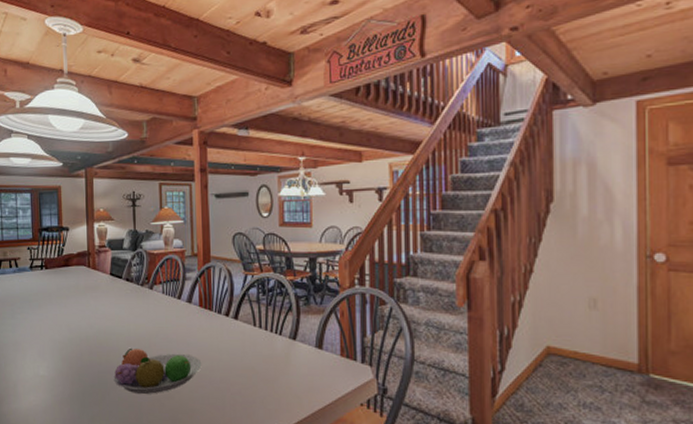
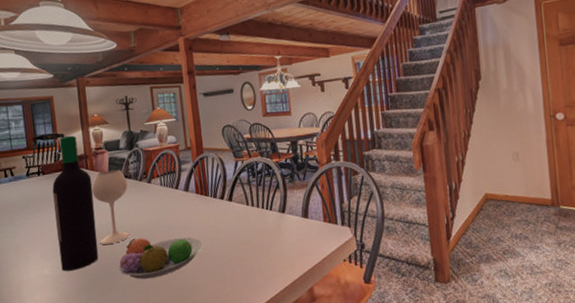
wine bottle: none [54,229,129,374] -> present [52,135,130,271]

